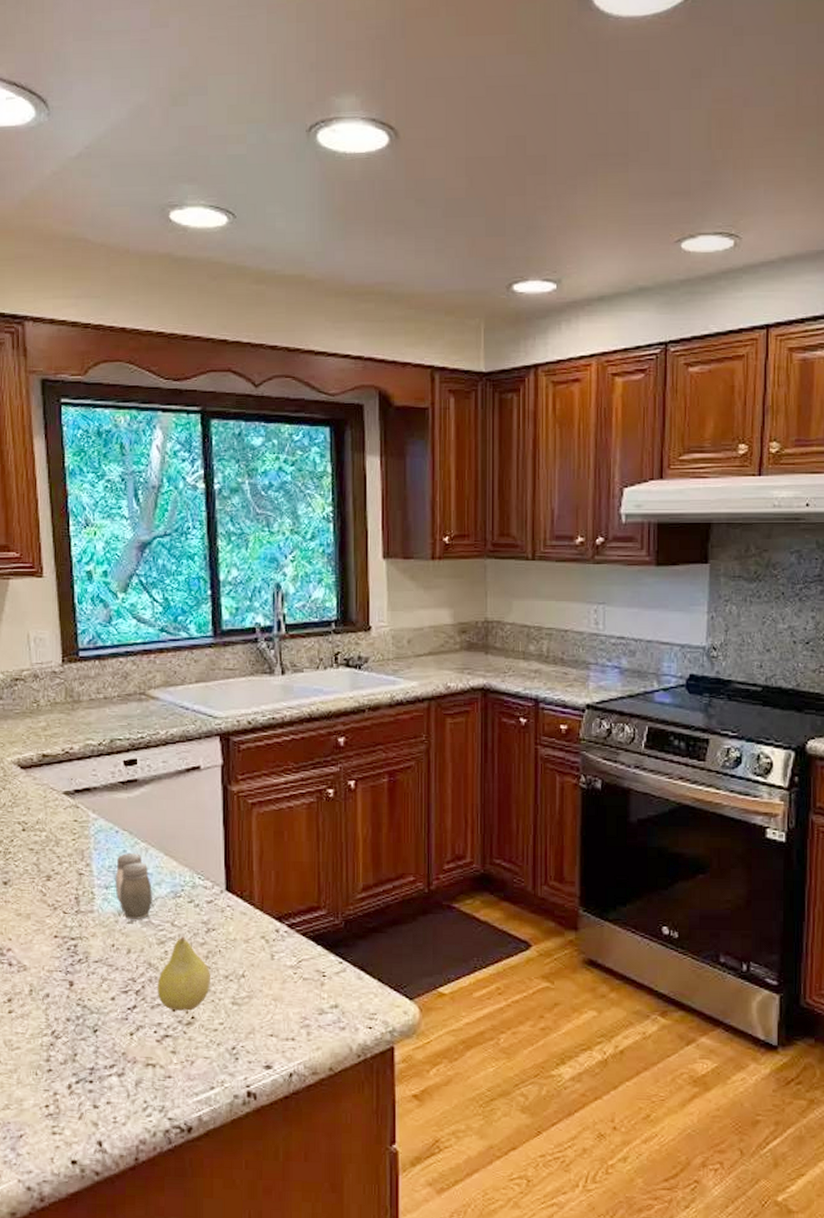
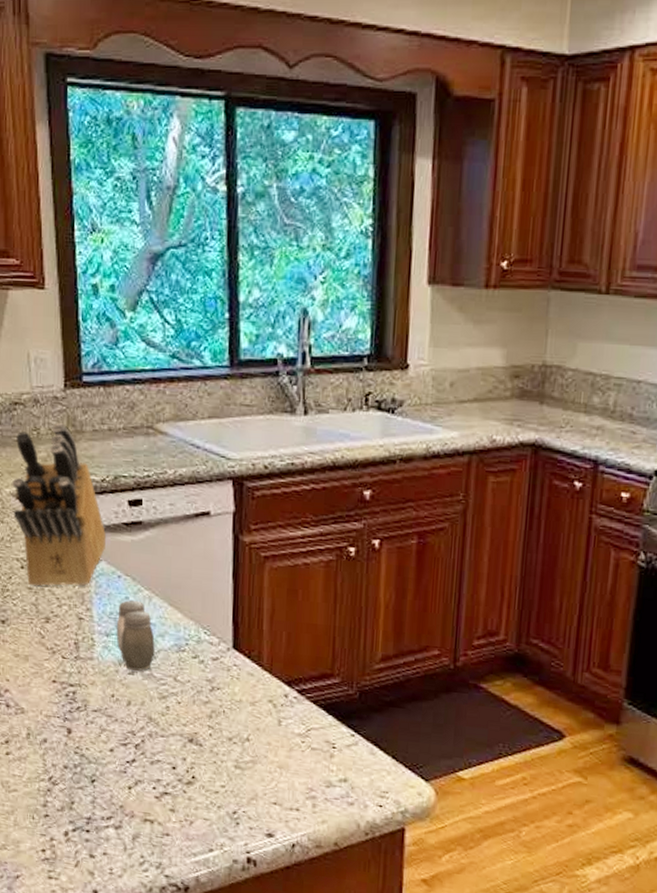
knife block: none [14,695,103,847] -> present [12,423,106,587]
fruit: present [157,936,210,1011] -> none [157,692,213,770]

